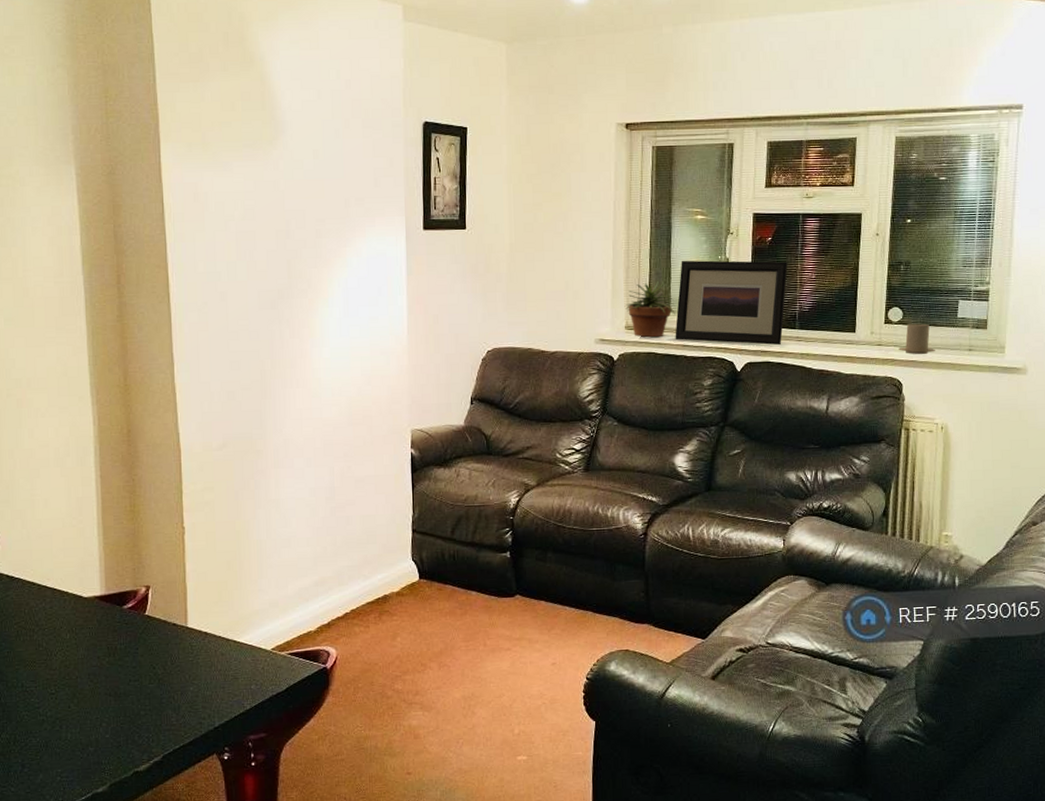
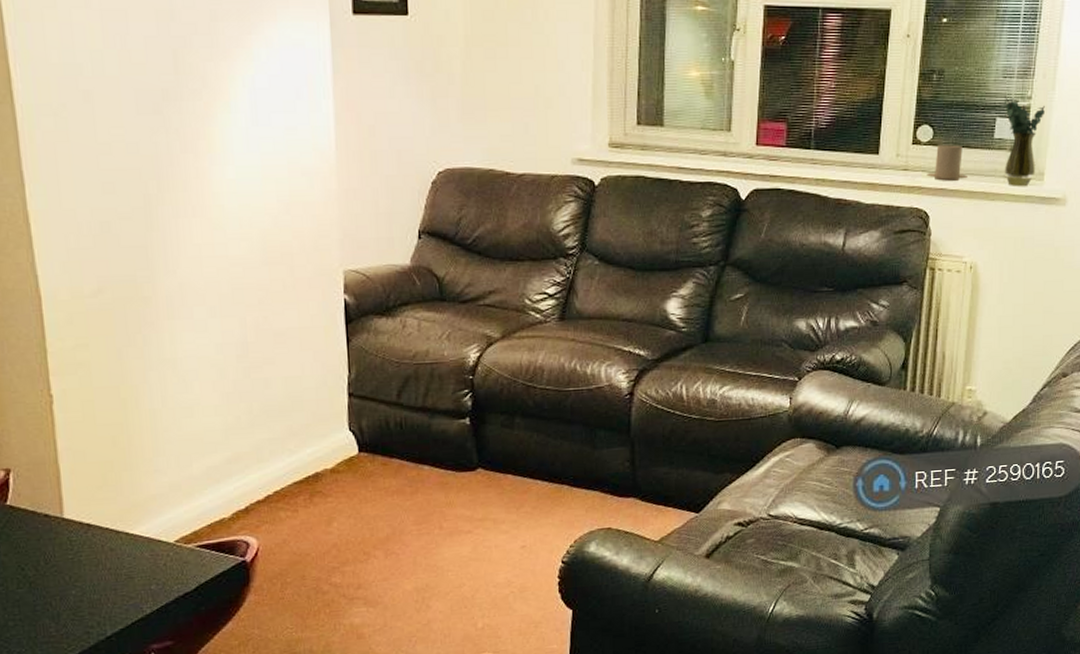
potted plant: present [625,281,675,338] -> none [609,88,669,158]
picture frame: present [675,260,788,346] -> none [668,62,803,169]
vase: none [964,281,1002,359] -> present [1003,95,1045,187]

